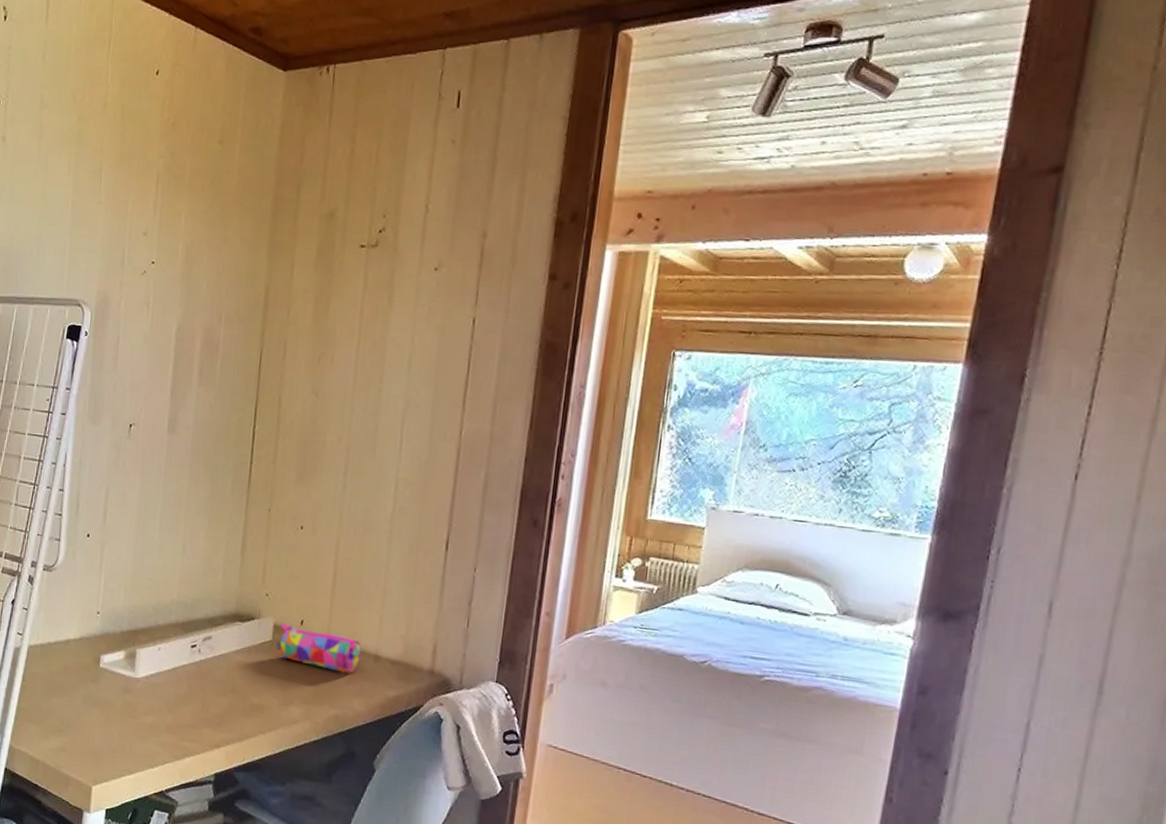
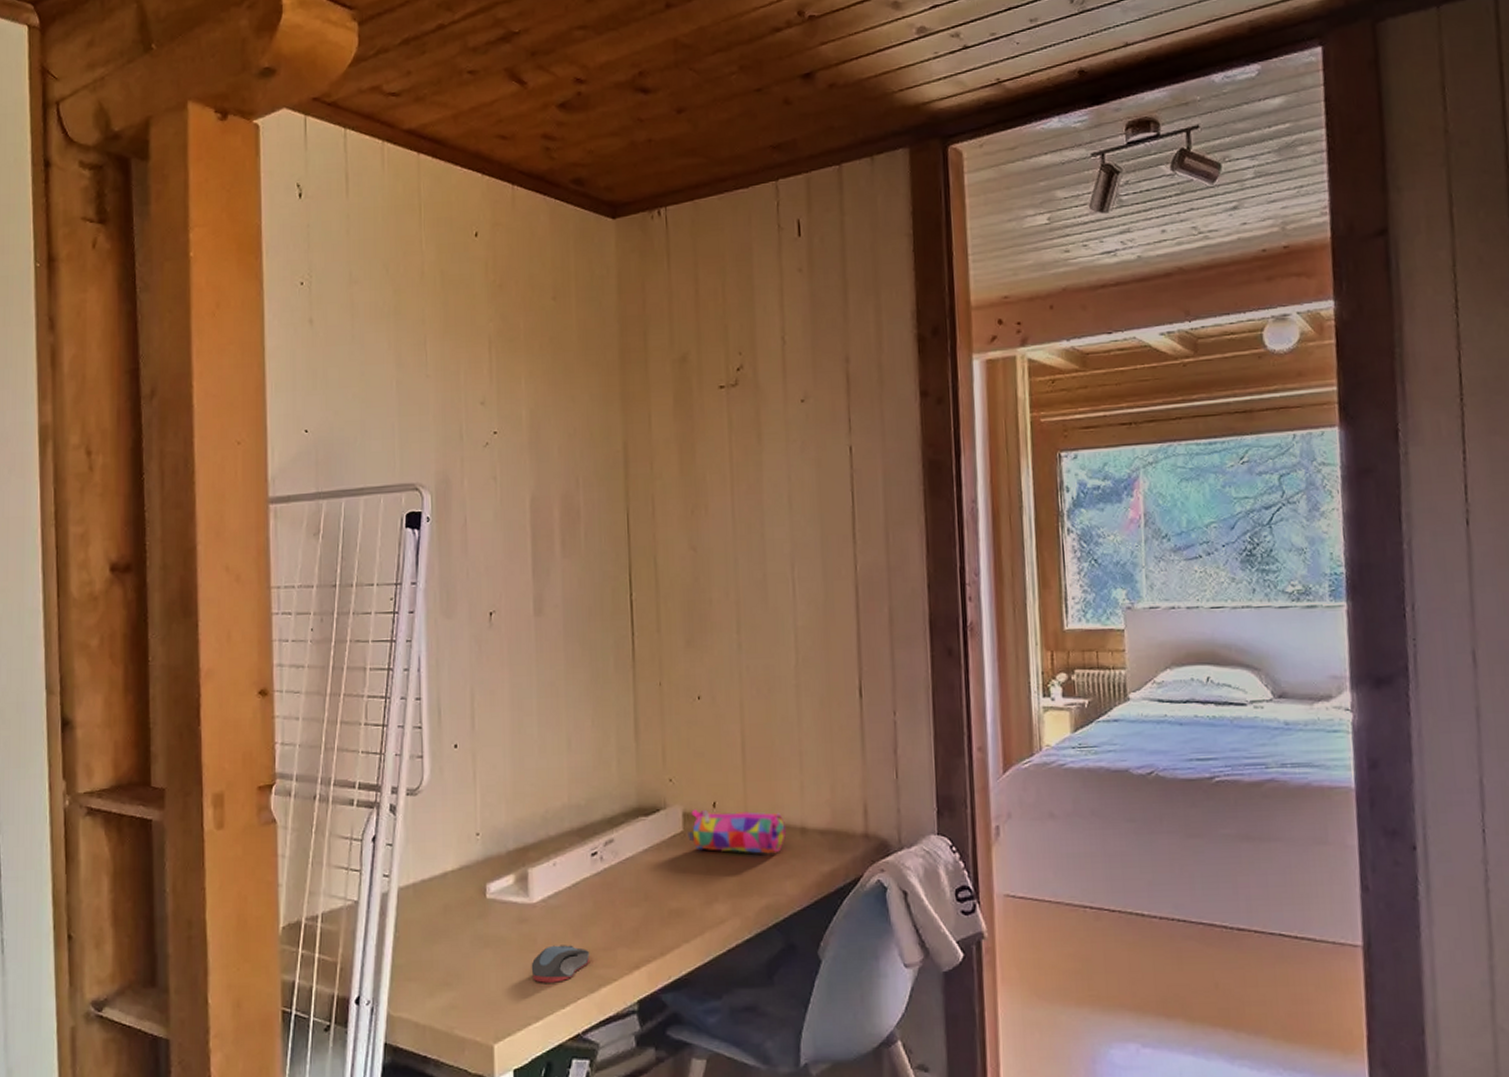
computer mouse: none [129,715,180,747] -> present [531,945,591,983]

